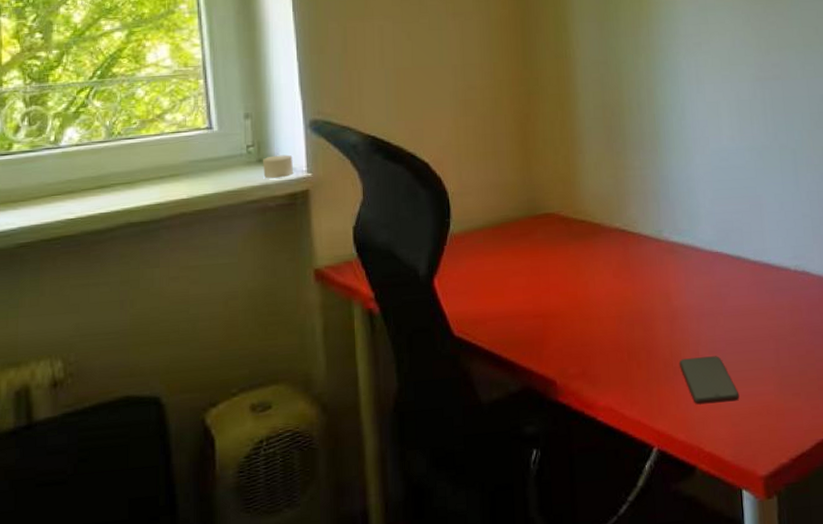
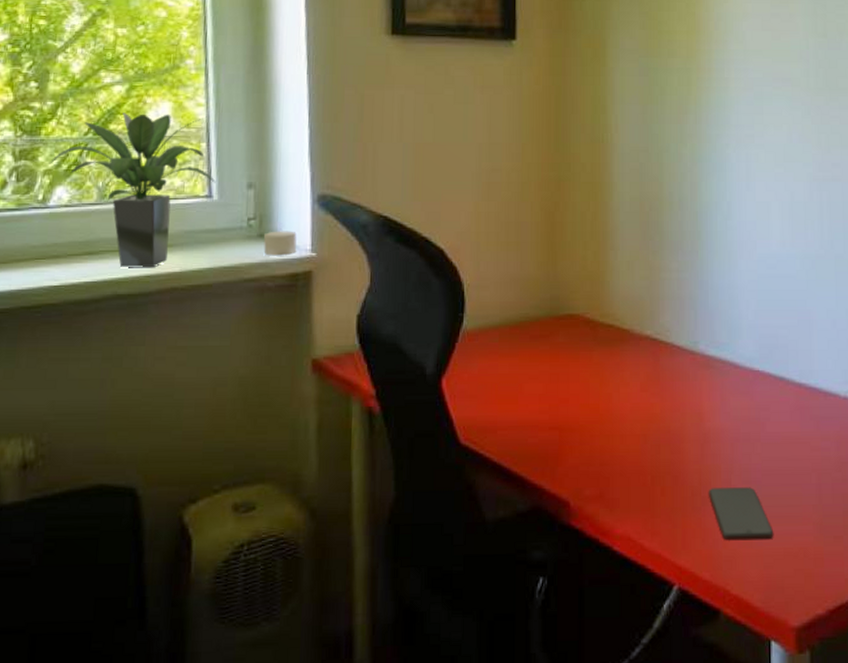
potted plant: none [58,55,215,198] -> present [48,112,216,268]

